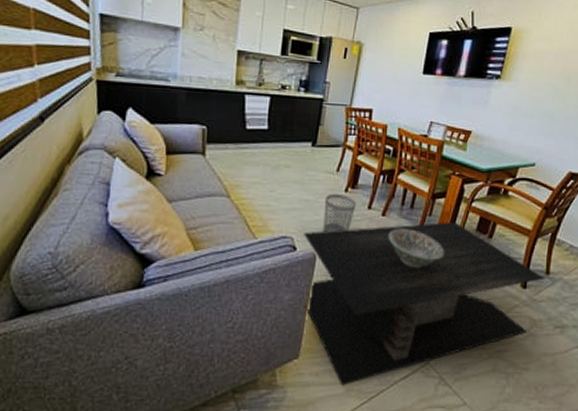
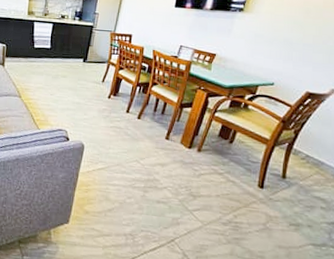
coffee table: present [304,222,545,386] -> none [74,127,281,249]
wastebasket: present [323,193,357,232] -> none [90,98,117,129]
decorative bowl: present [388,228,444,268] -> none [142,129,189,163]

